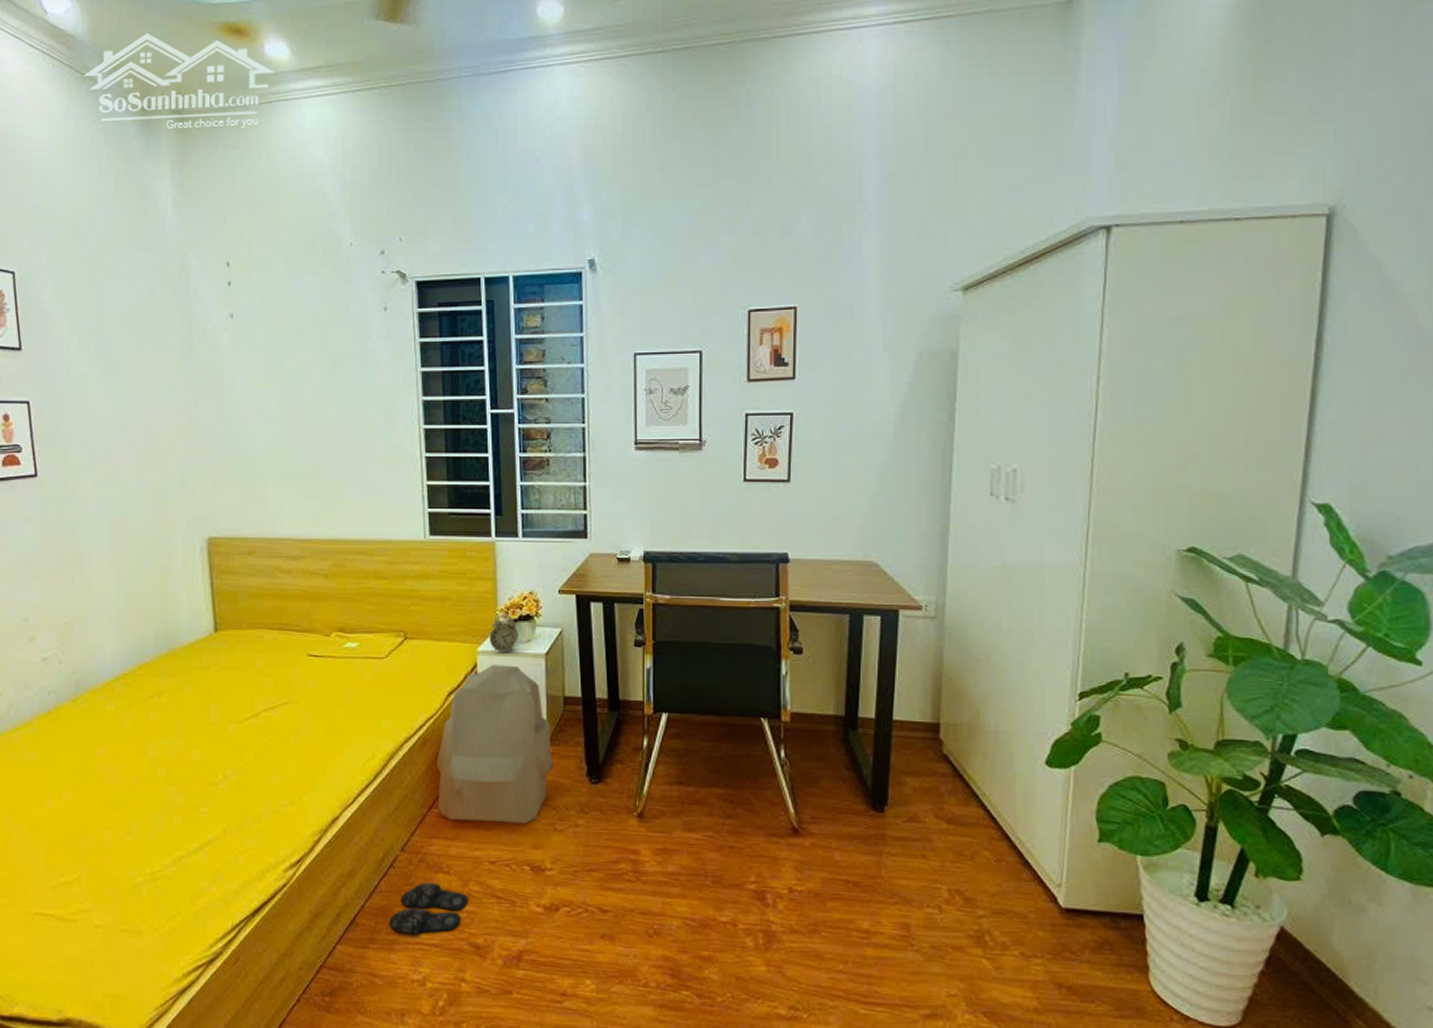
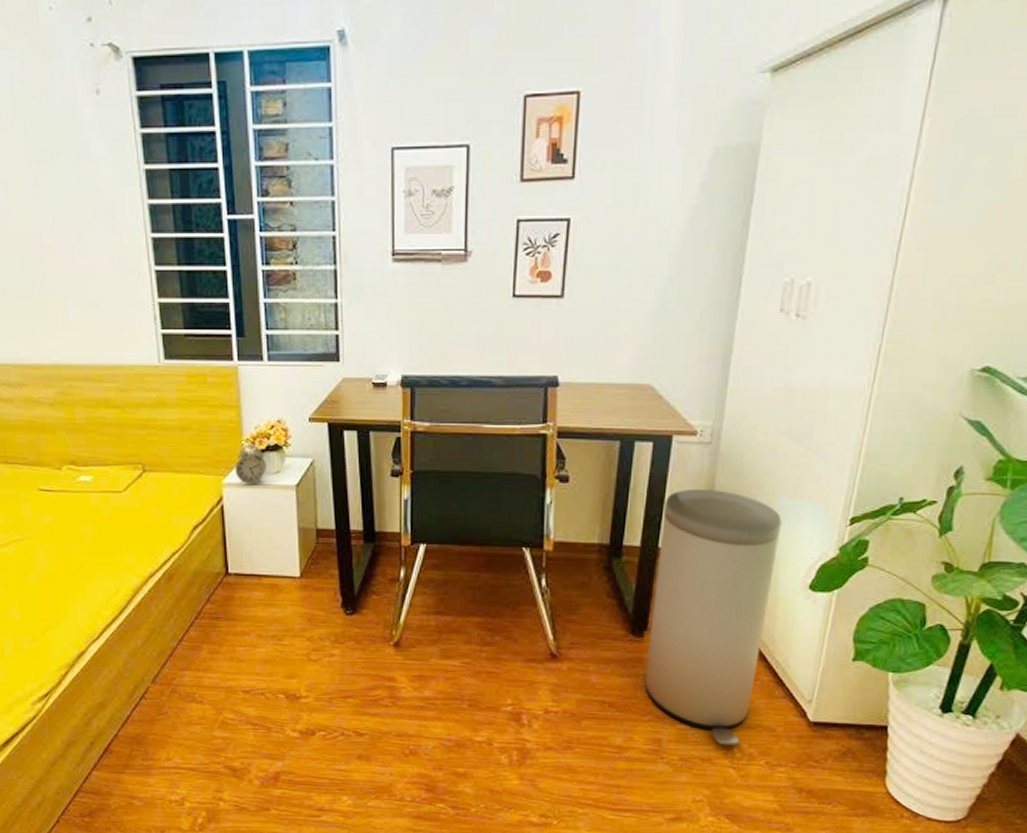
slippers: present [389,882,468,935] -> none [144,712,223,760]
backpack: present [436,664,554,824] -> none [184,497,308,655]
pedal bin: none [887,661,1012,934] -> present [643,488,782,747]

